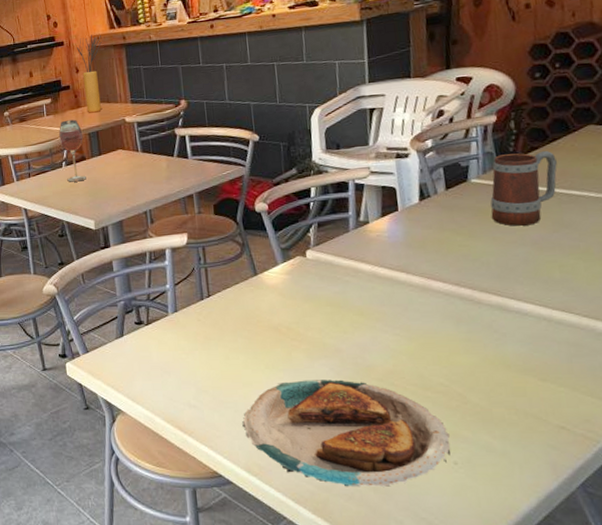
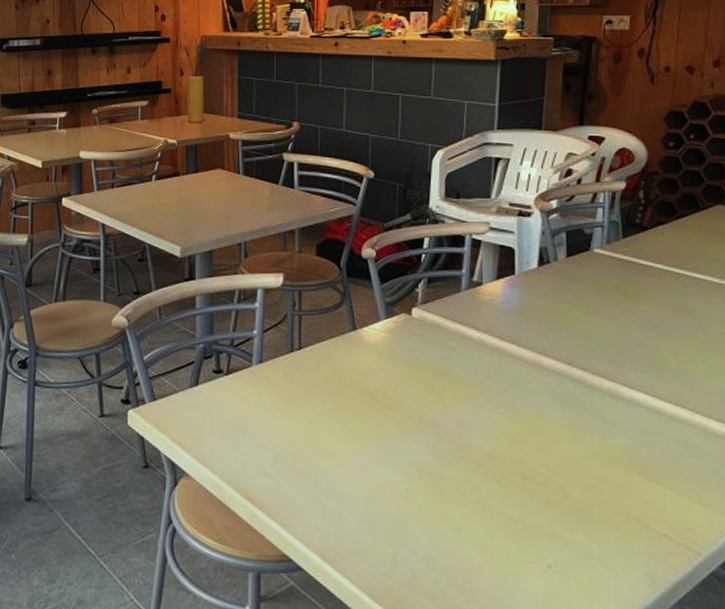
wineglass: present [59,119,86,182] -> none [152,128,180,200]
plate: present [242,379,451,488] -> none [321,456,546,588]
beer mug: present [490,150,557,226] -> none [611,226,683,306]

